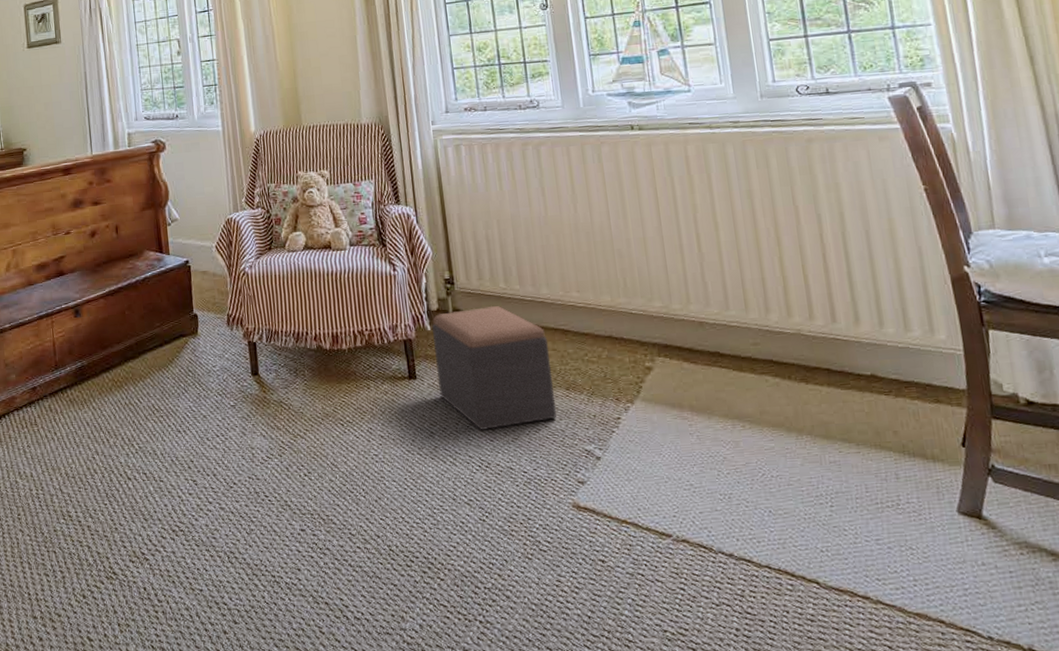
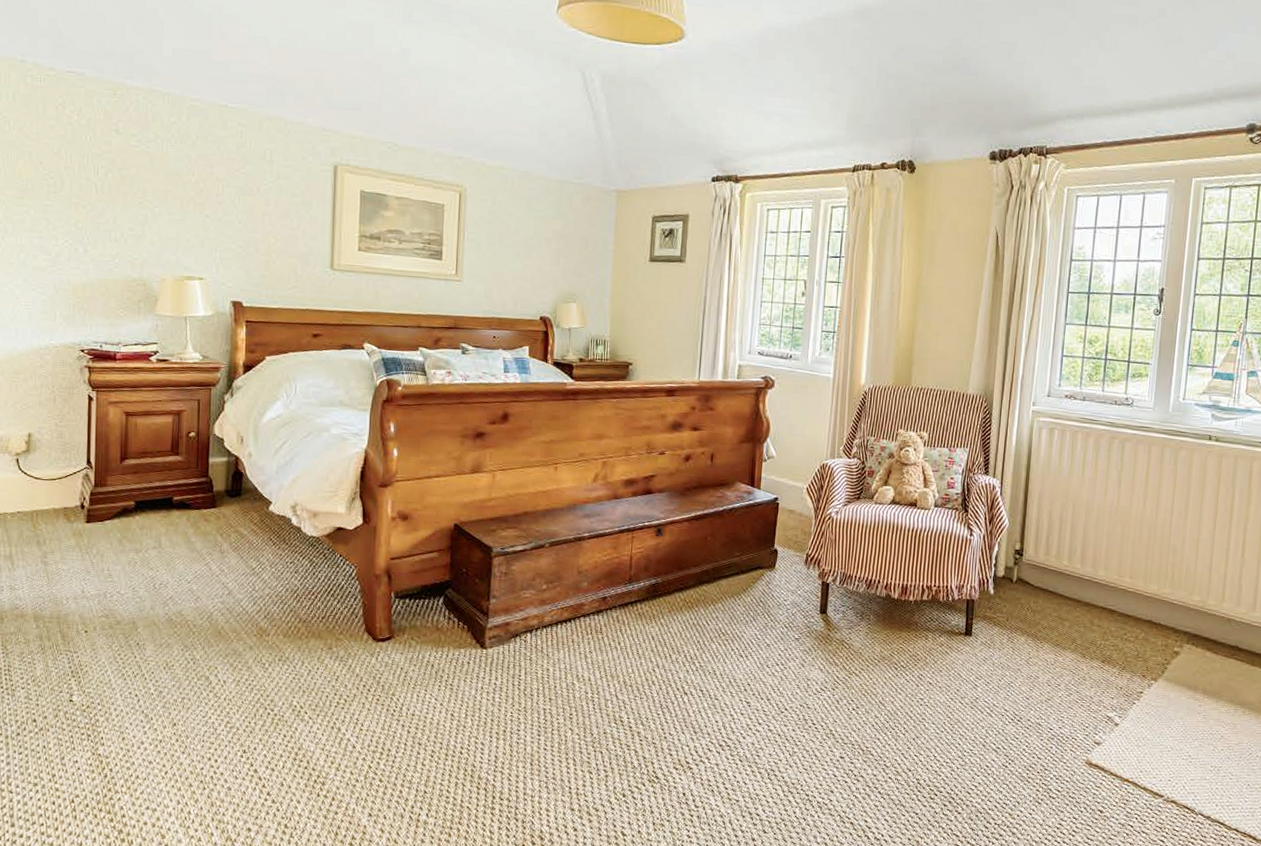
footstool: present [432,305,558,430] -> none [989,579,1095,689]

